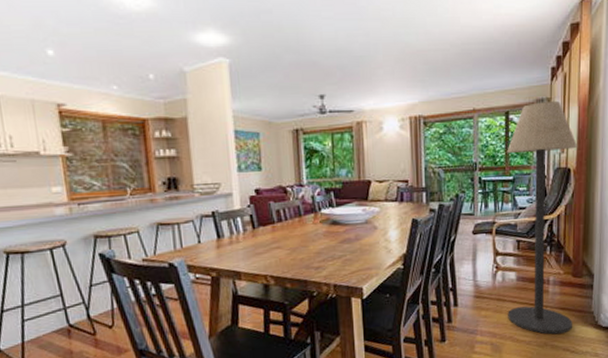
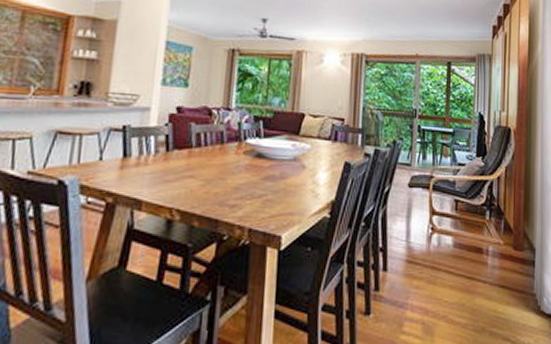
floor lamp: present [507,101,578,335] -> none [442,57,518,318]

